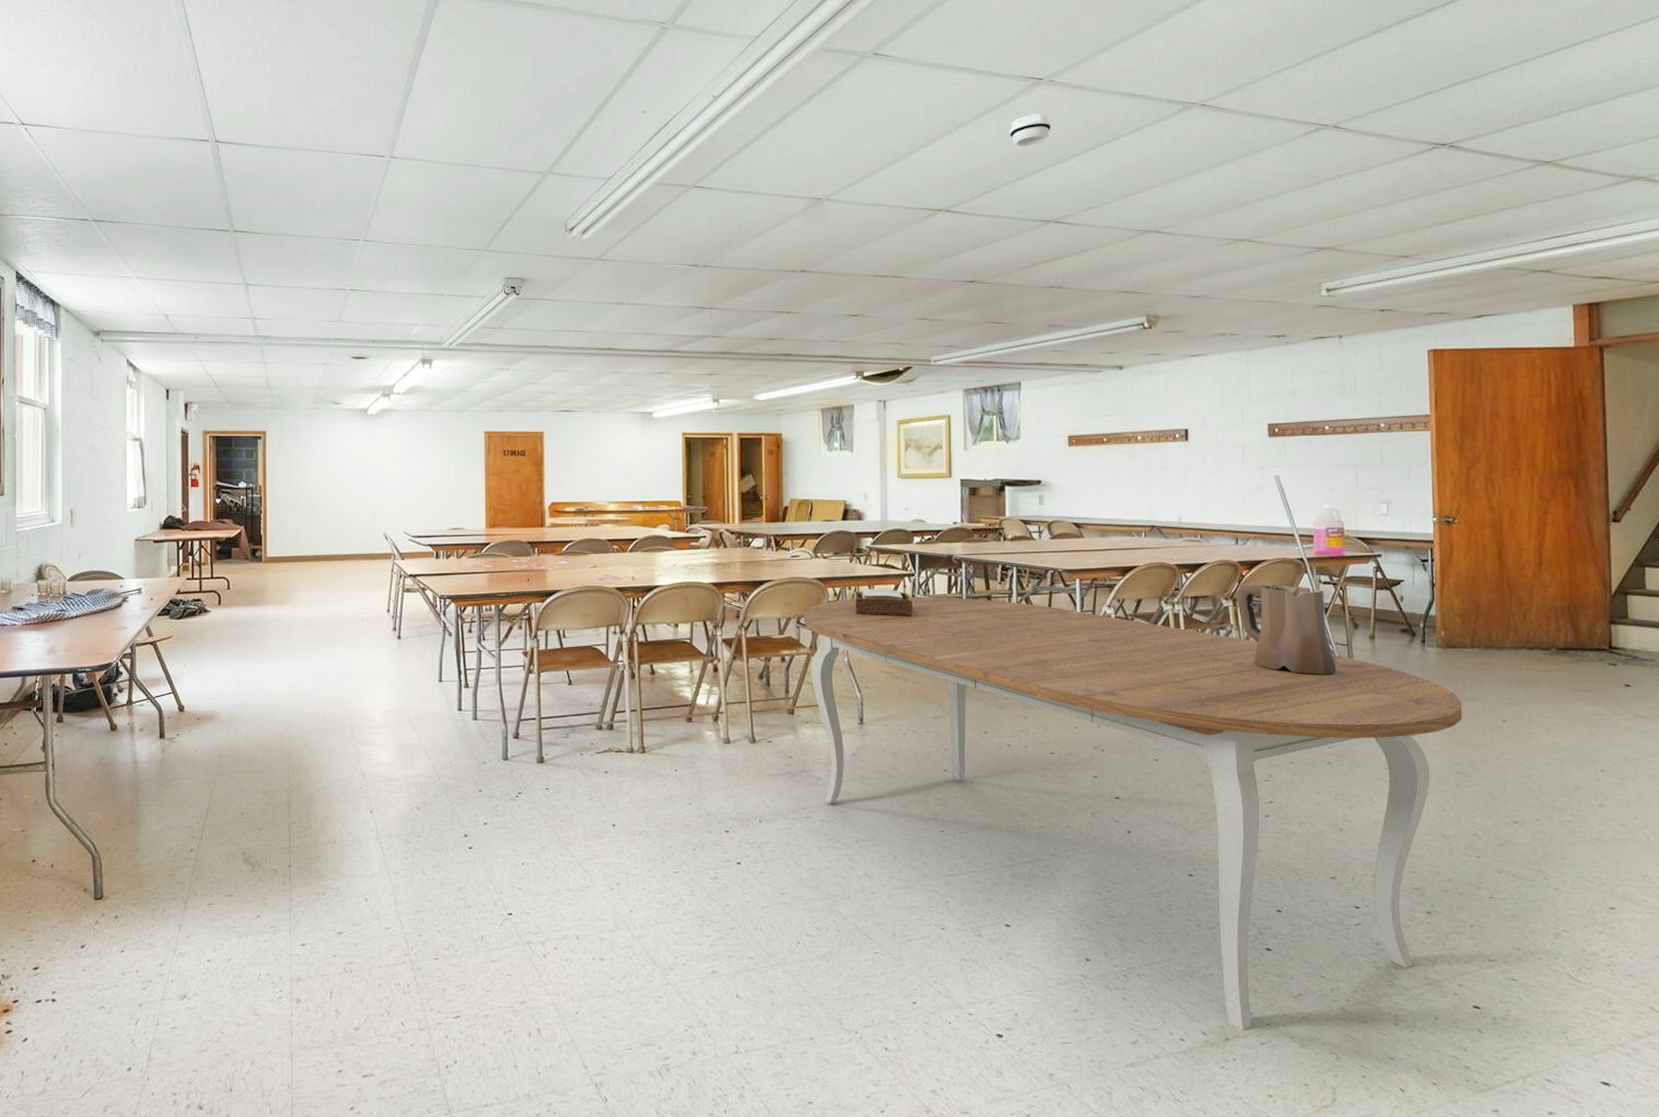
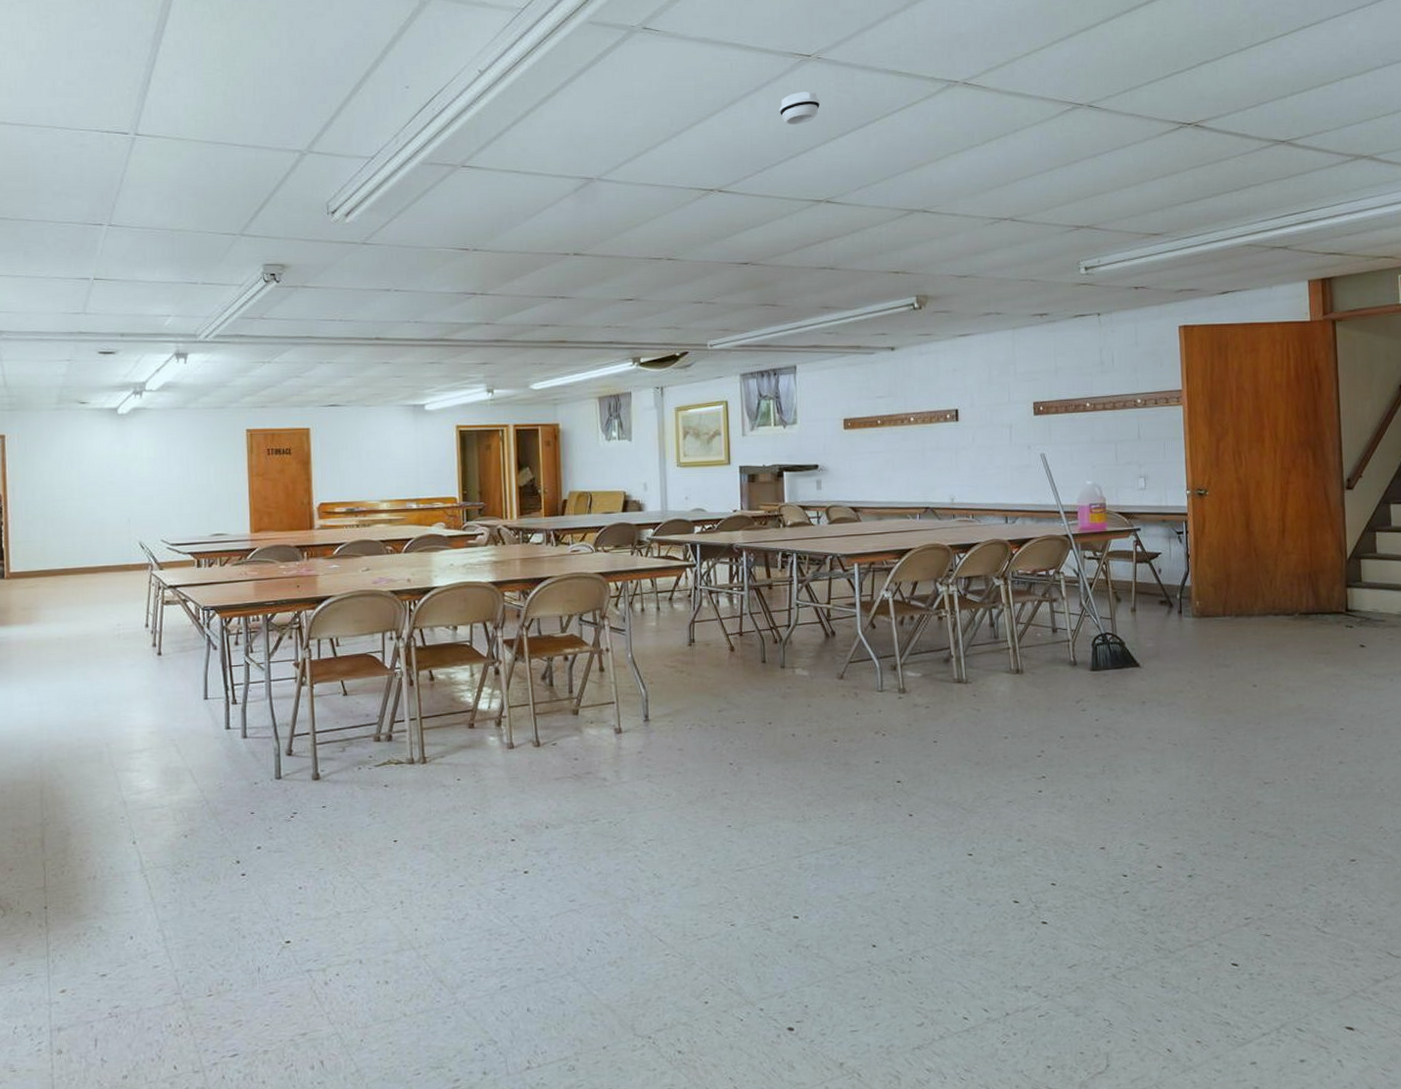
dining table: present [803,597,1462,1030] -> none [585,587,1217,1005]
napkin holder: present [853,588,913,616] -> none [635,581,696,609]
pitcher: present [1237,585,1337,674] -> none [1007,562,1102,649]

